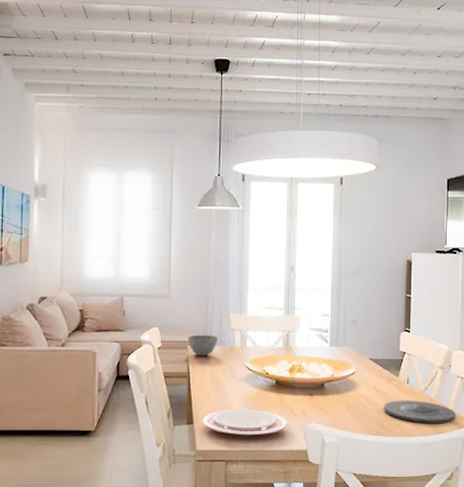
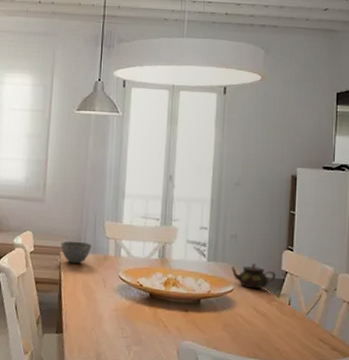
plate: present [202,410,287,436] -> none [72,320,160,350]
teapot: none [352,346,395,371] -> present [231,263,276,290]
plate: present [383,400,456,424] -> none [262,322,341,351]

